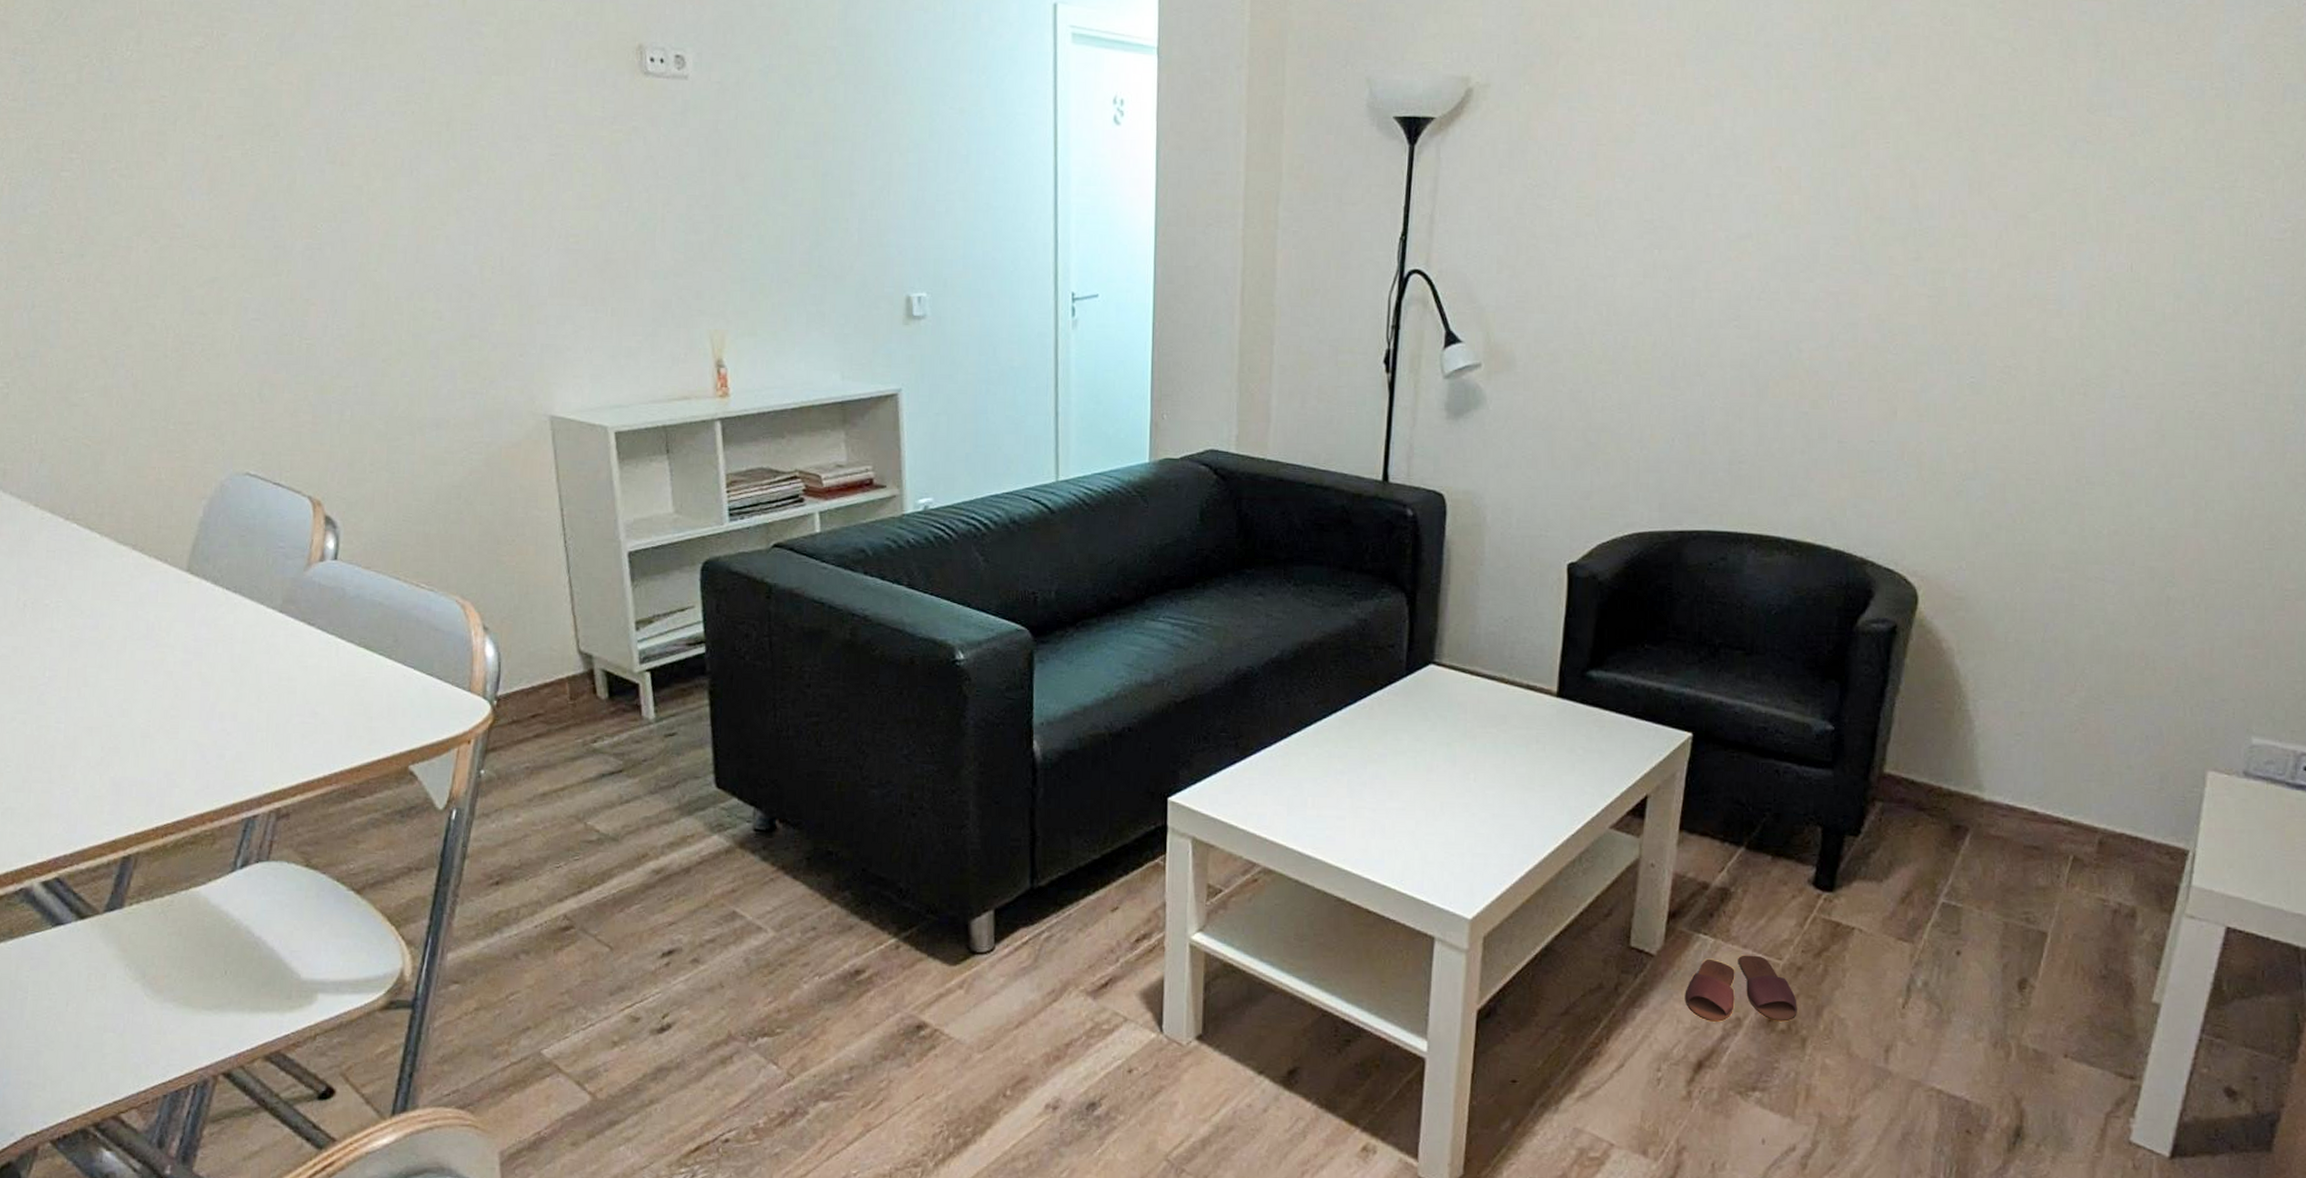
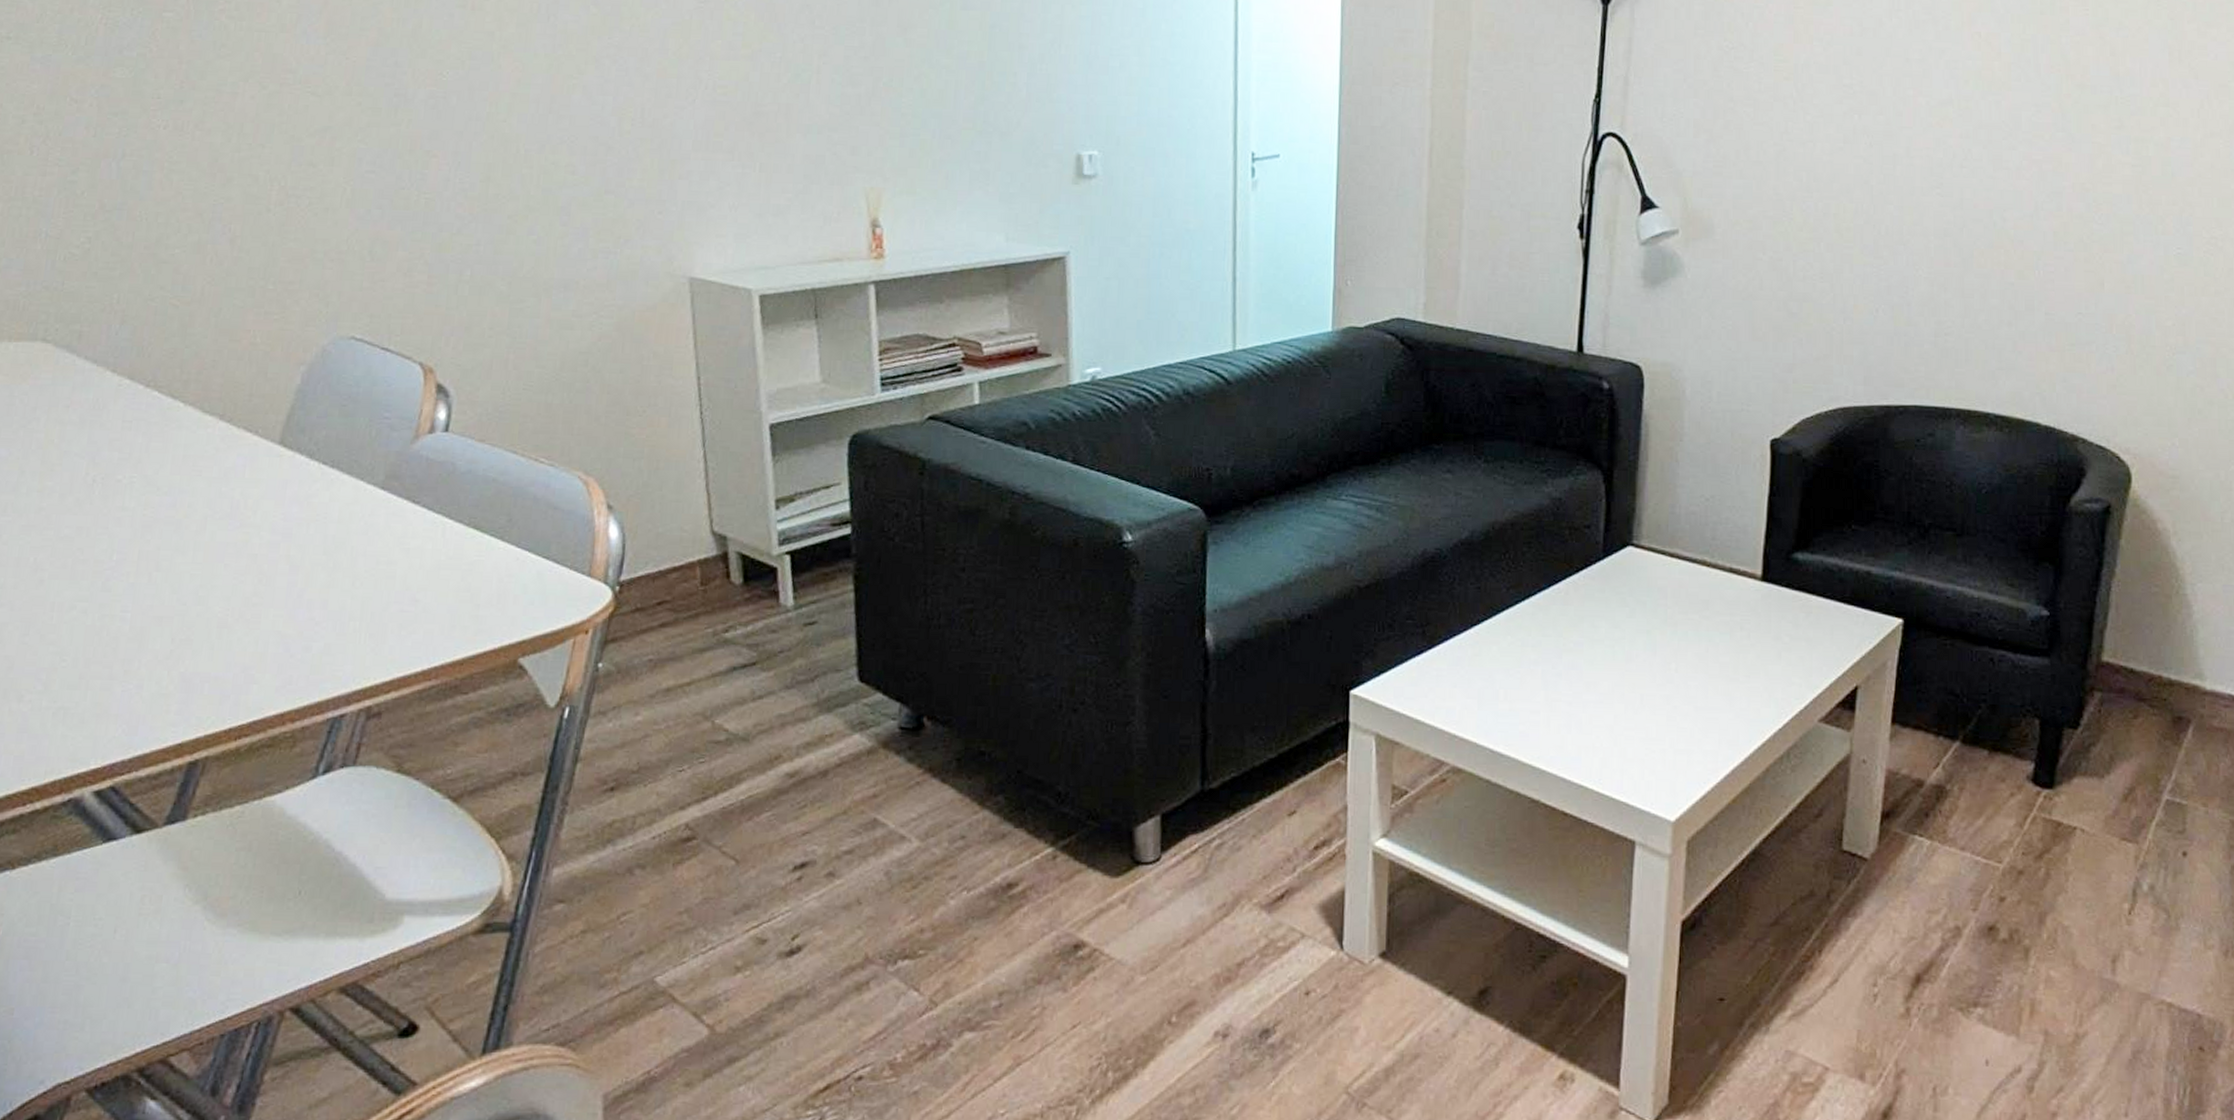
slippers: present [1685,955,1797,1022] -> none [1901,858,2019,931]

